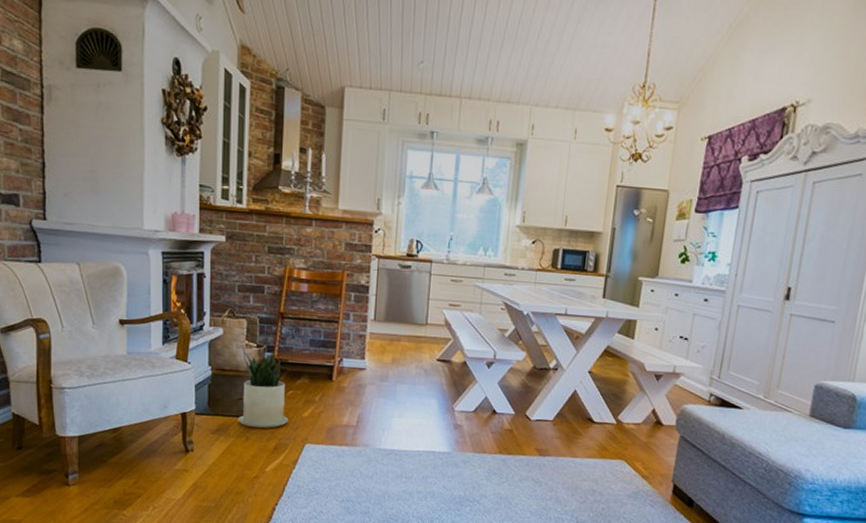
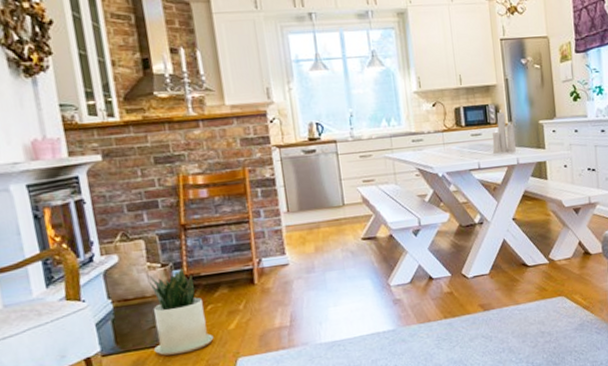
candle: none [582,259,611,305] -> present [492,110,516,155]

